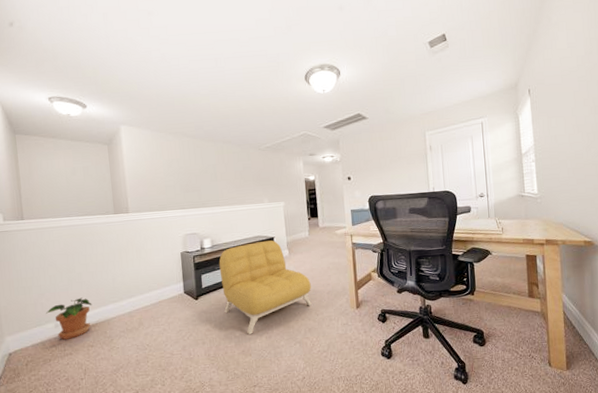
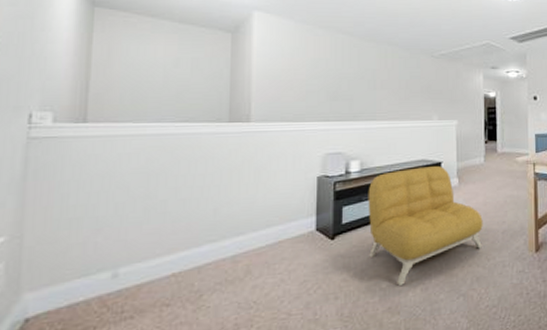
potted plant: present [46,297,92,340] -> none [101,235,178,297]

